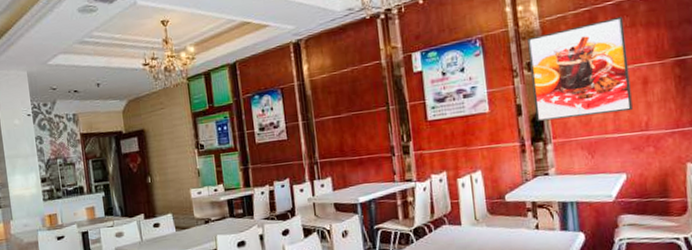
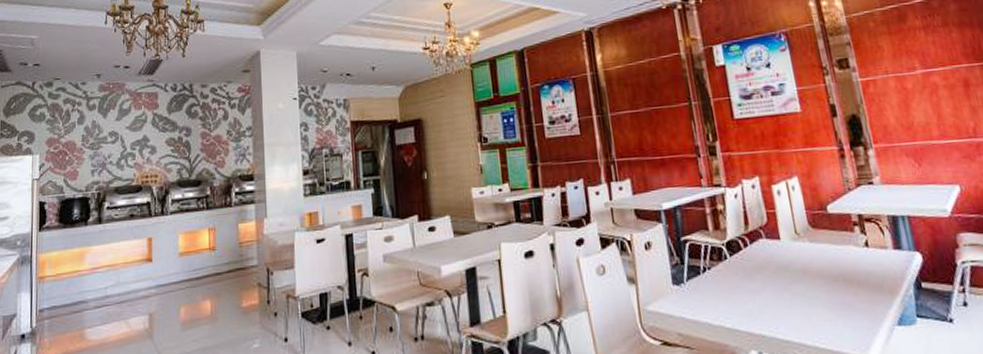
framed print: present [527,16,633,122] -> none [835,15,957,124]

